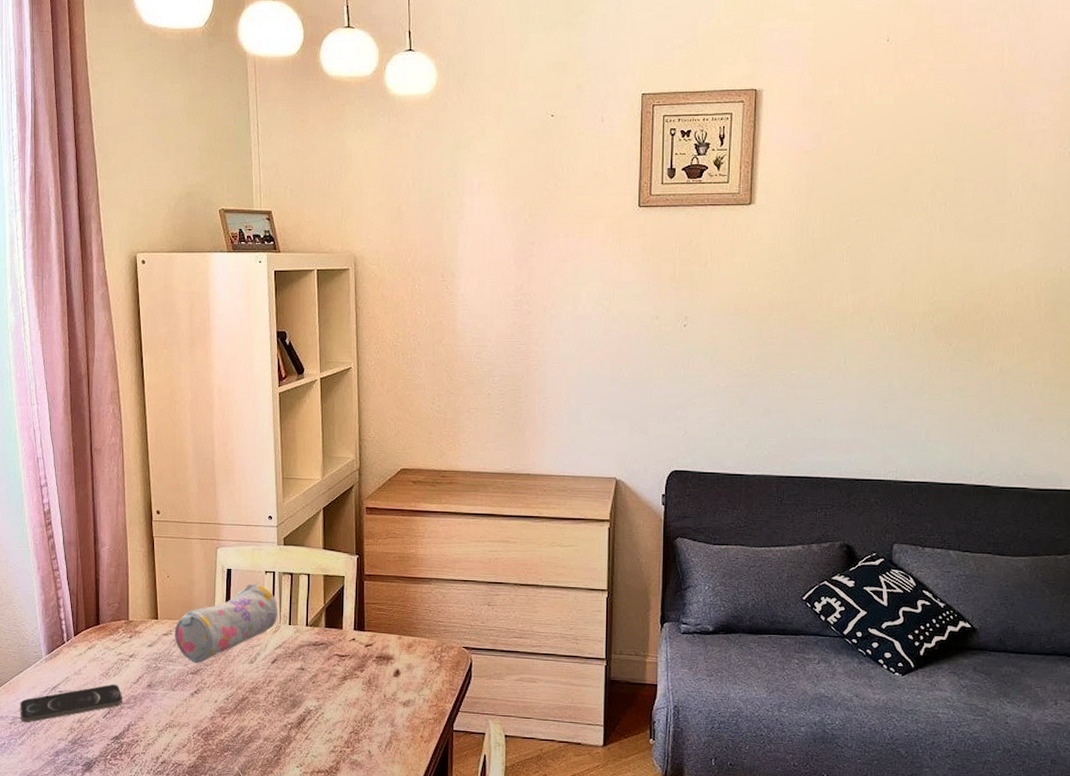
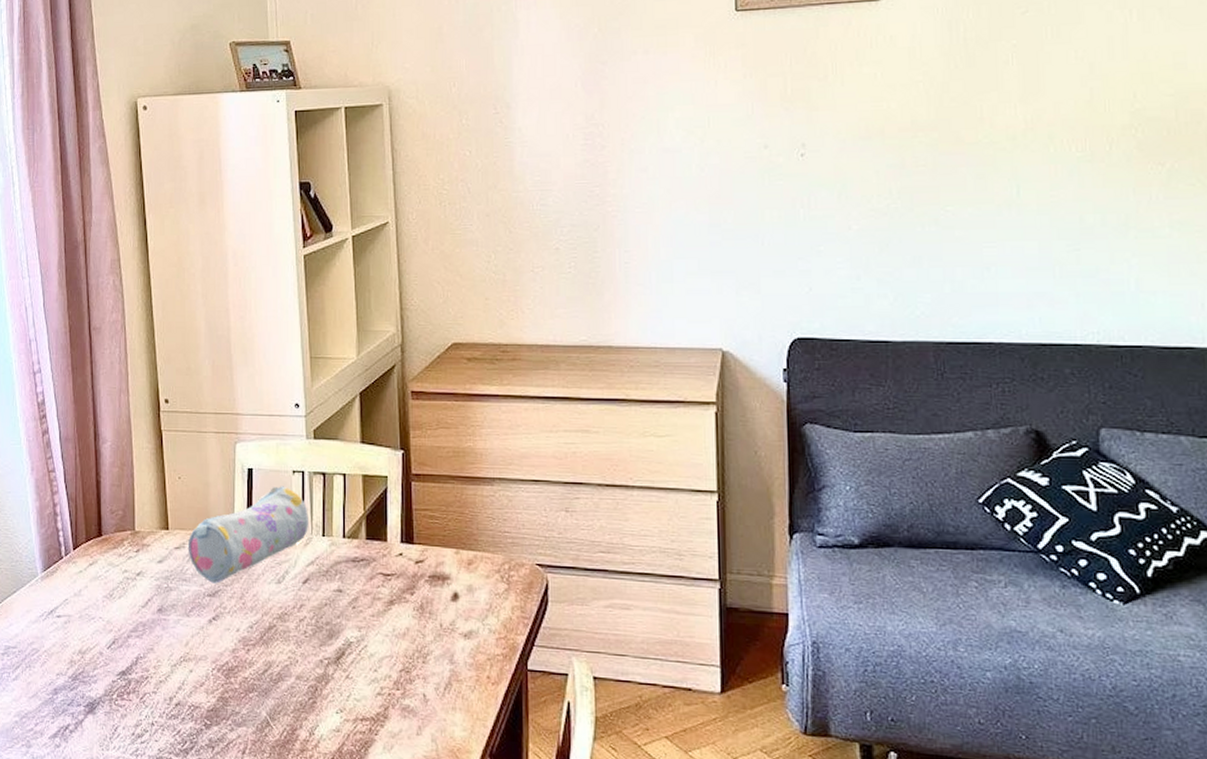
smartphone: present [20,684,123,723] -> none [13,608,130,654]

